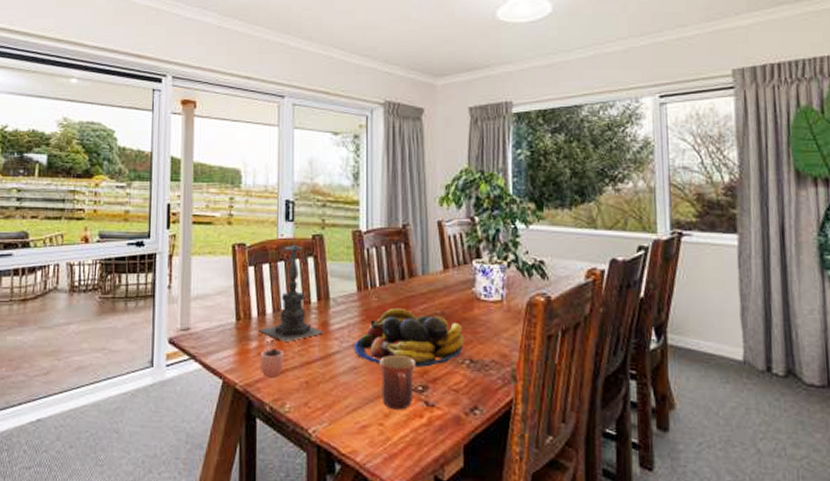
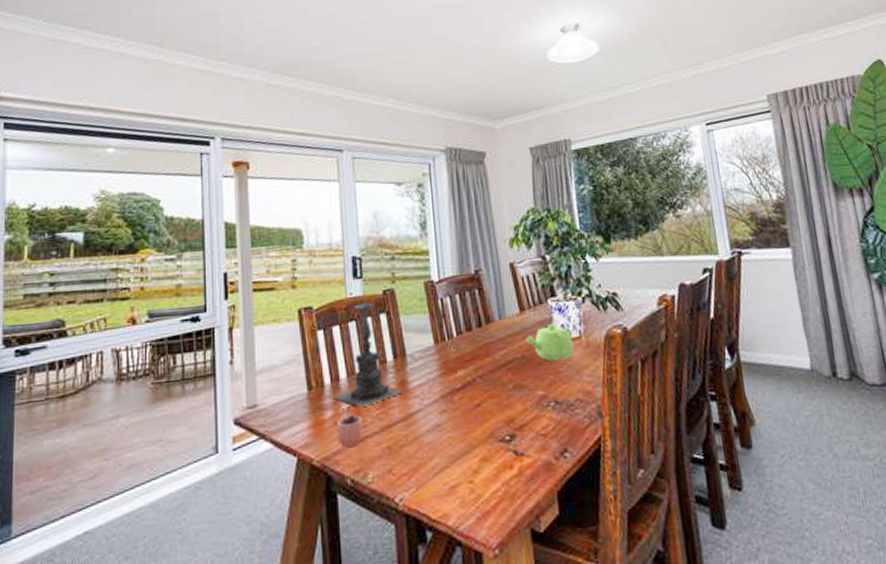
fruit bowl: present [354,307,465,367] -> none [436,356,548,418]
mug: present [379,354,416,410] -> none [463,405,502,465]
teapot: none [447,285,495,322] -> present [525,324,575,362]

